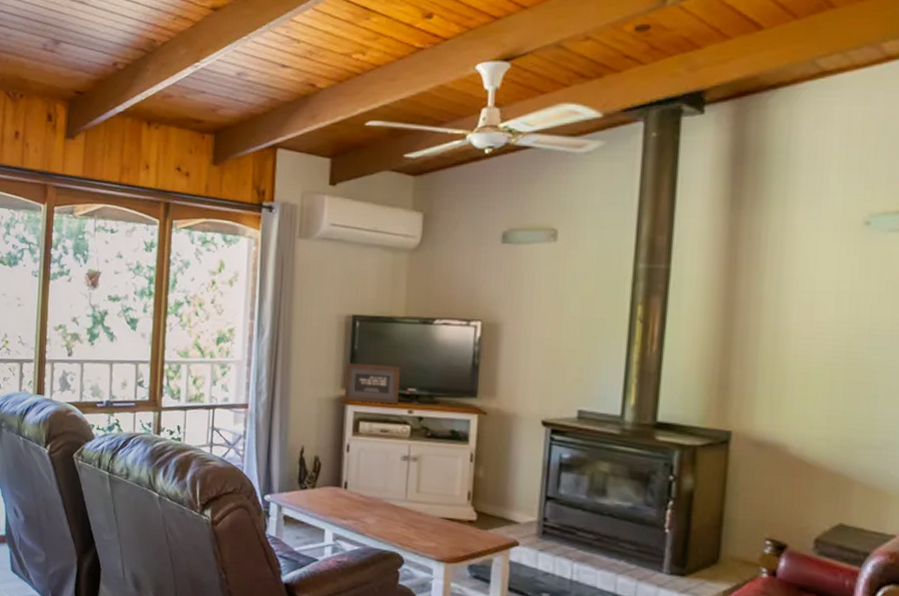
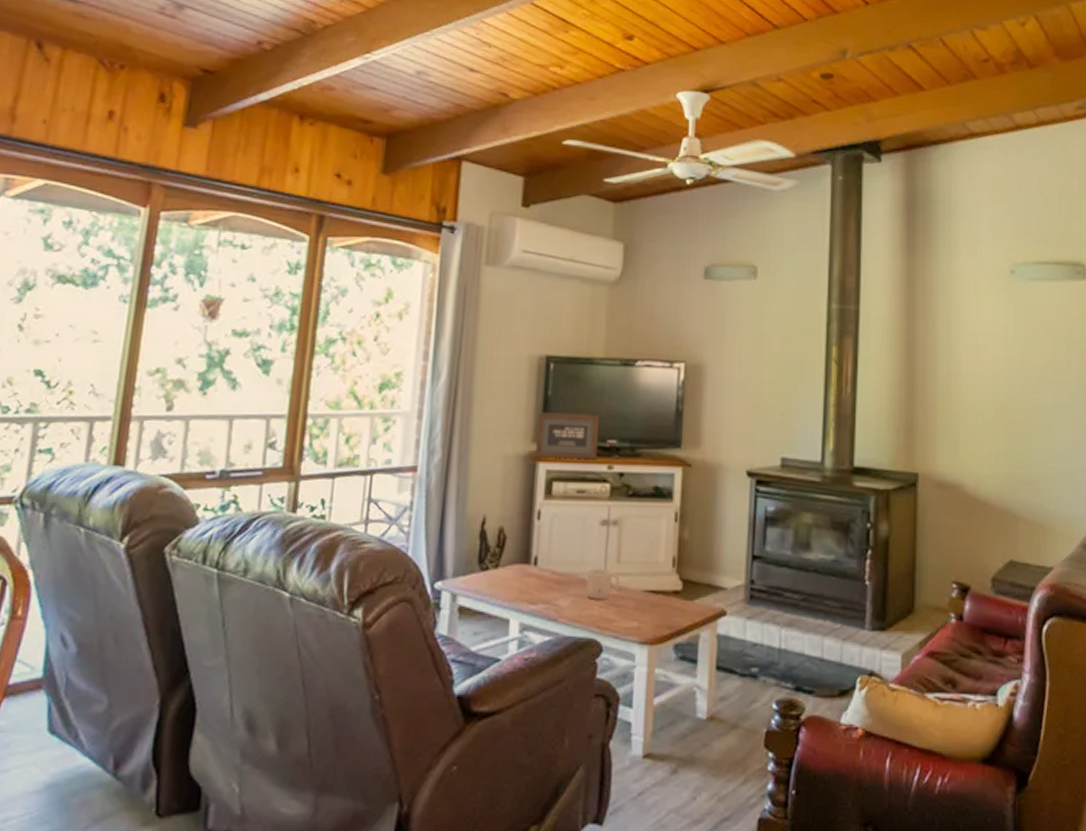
mug: none [389,495,420,522] -> present [586,568,621,600]

